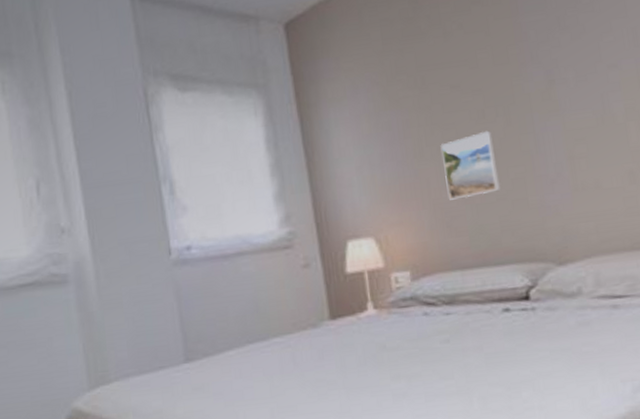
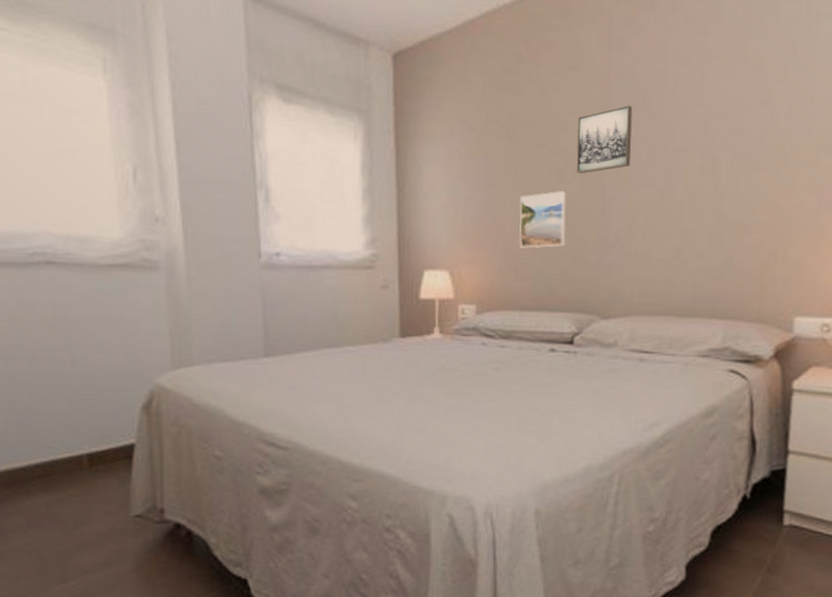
wall art: none [490,29,558,110] -> present [576,105,633,174]

